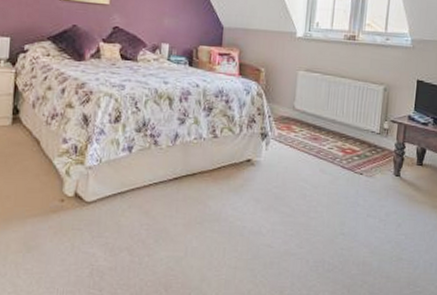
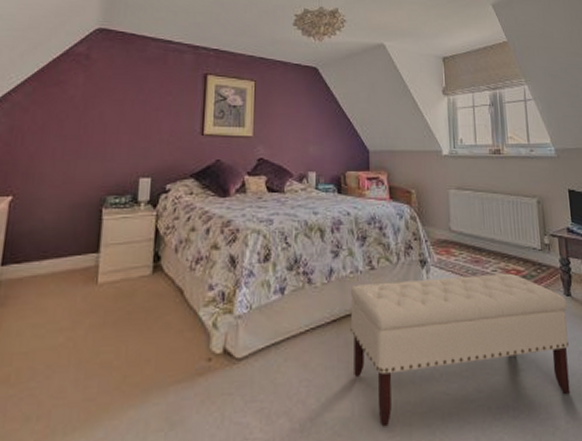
bench: none [190,149,395,267] -> present [350,273,571,427]

